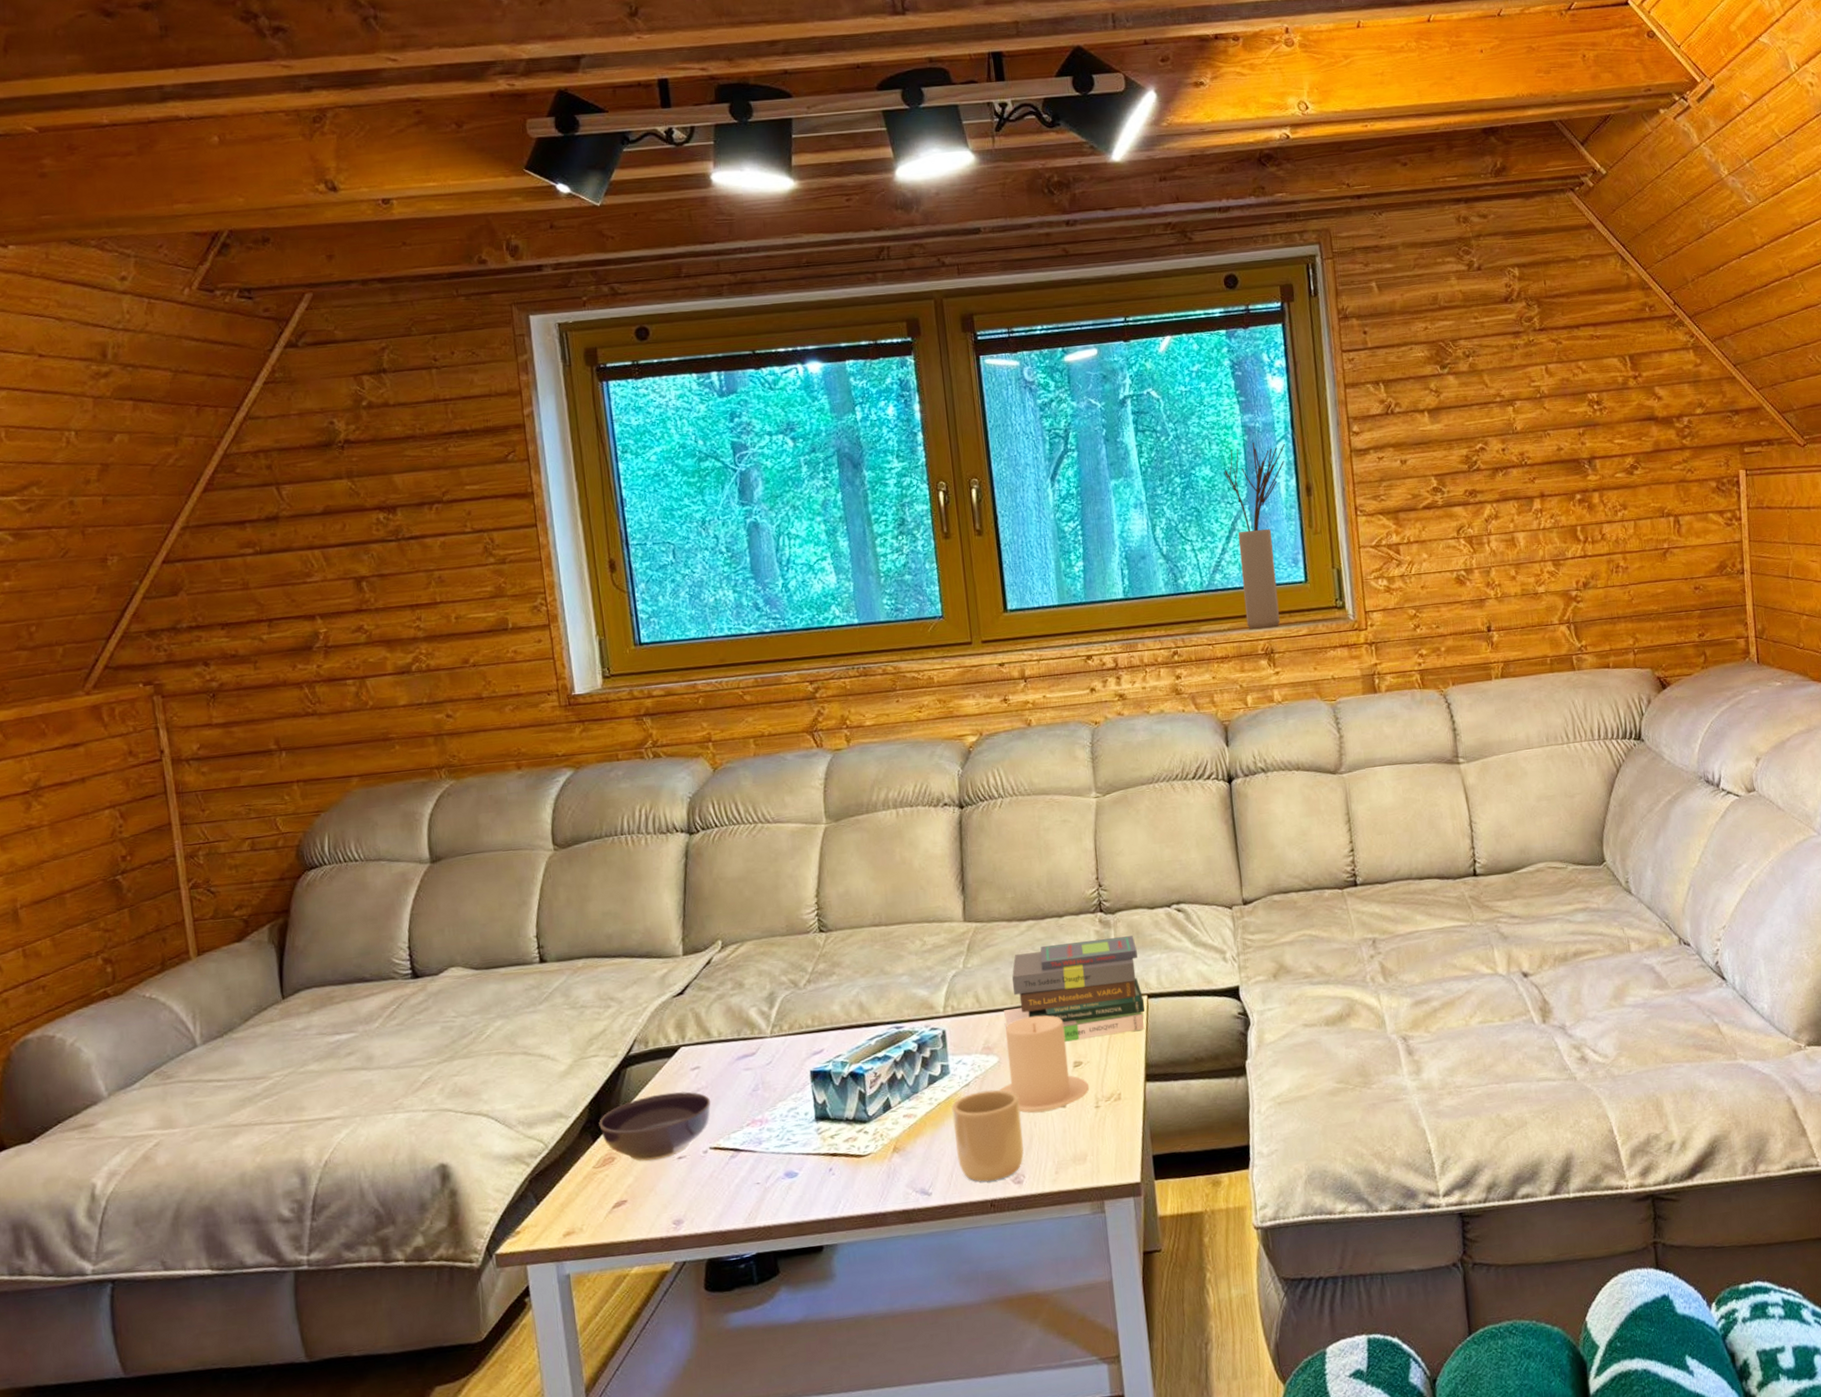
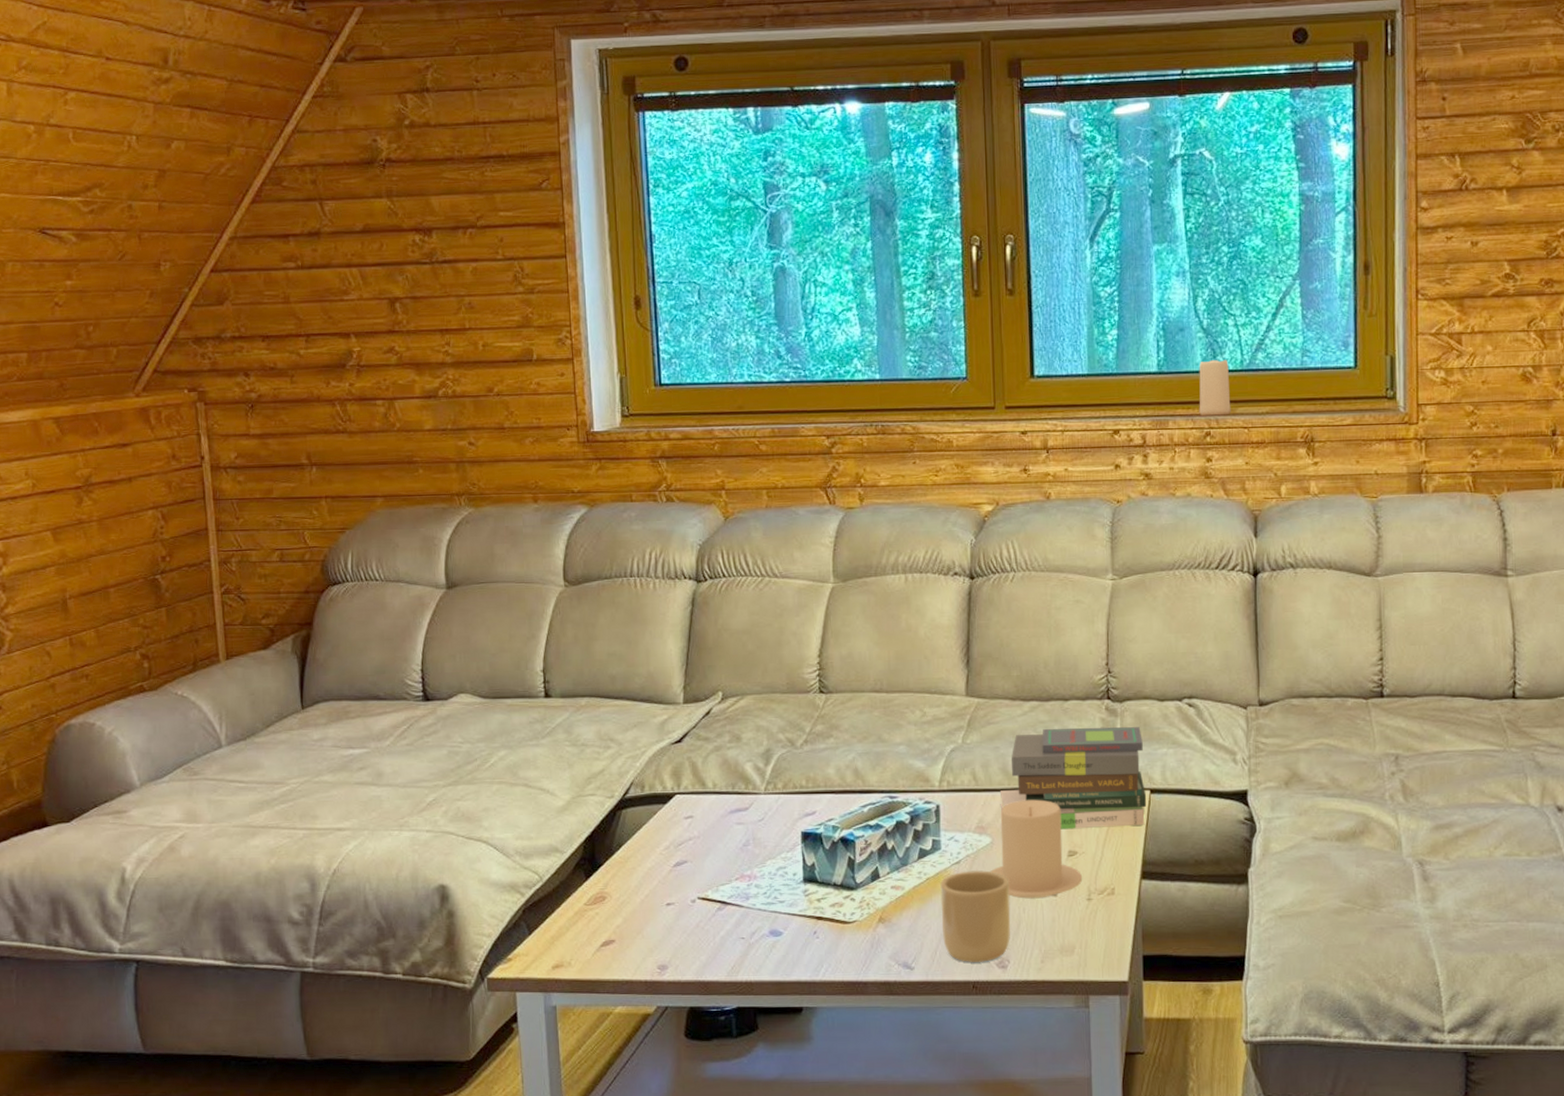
bowl: present [599,1091,711,1161] -> none [592,838,702,904]
candle: none [1162,583,1195,637] -> present [1199,360,1231,417]
vase: present [1224,442,1285,630] -> none [1276,213,1345,416]

